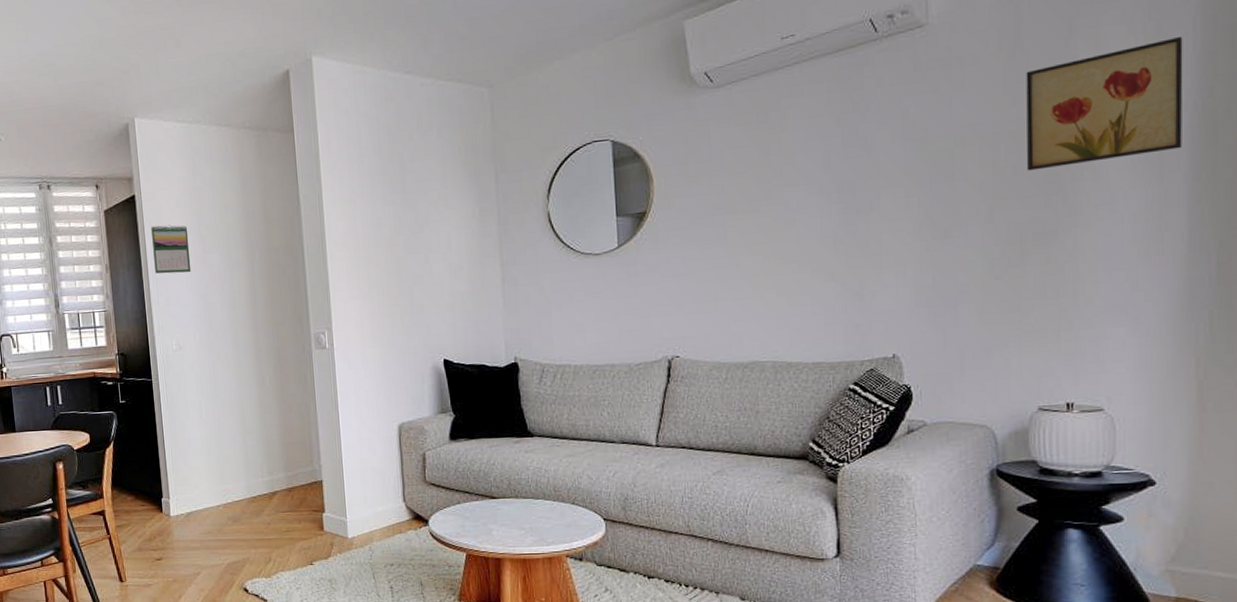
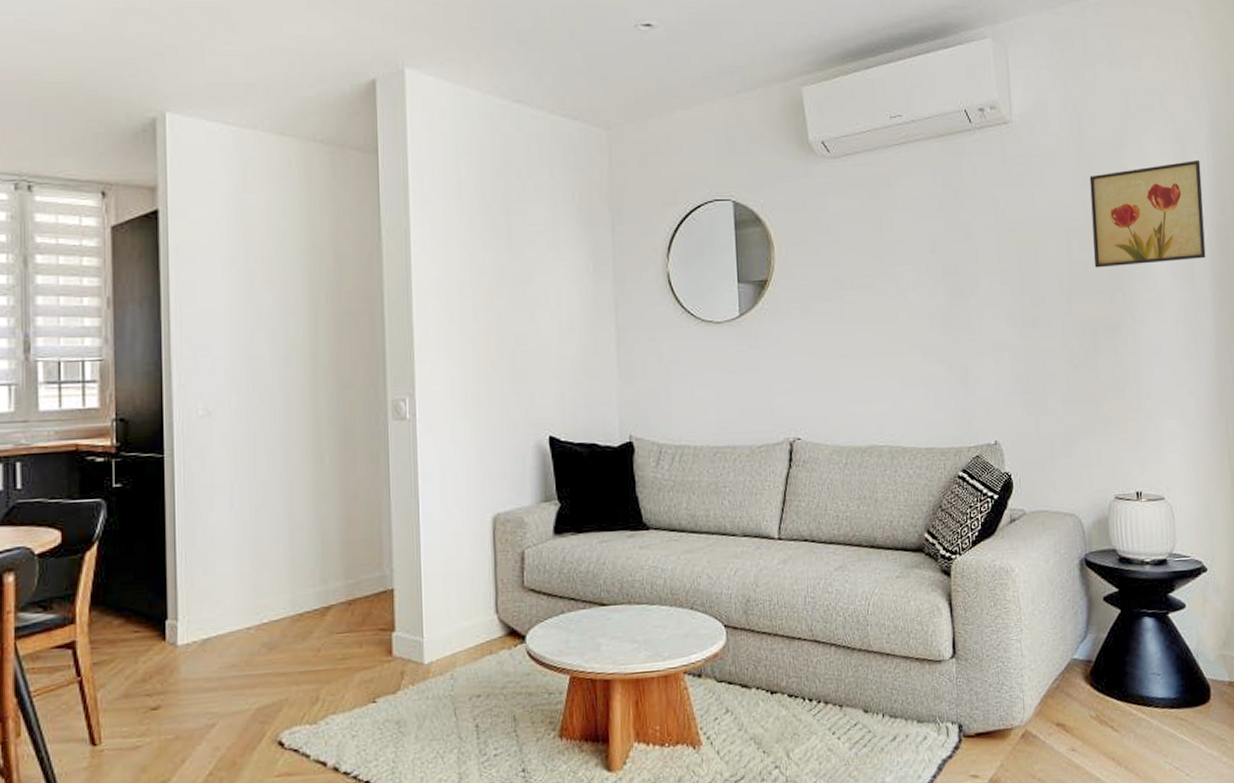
calendar: present [150,225,191,274] -> none [177,251,232,316]

